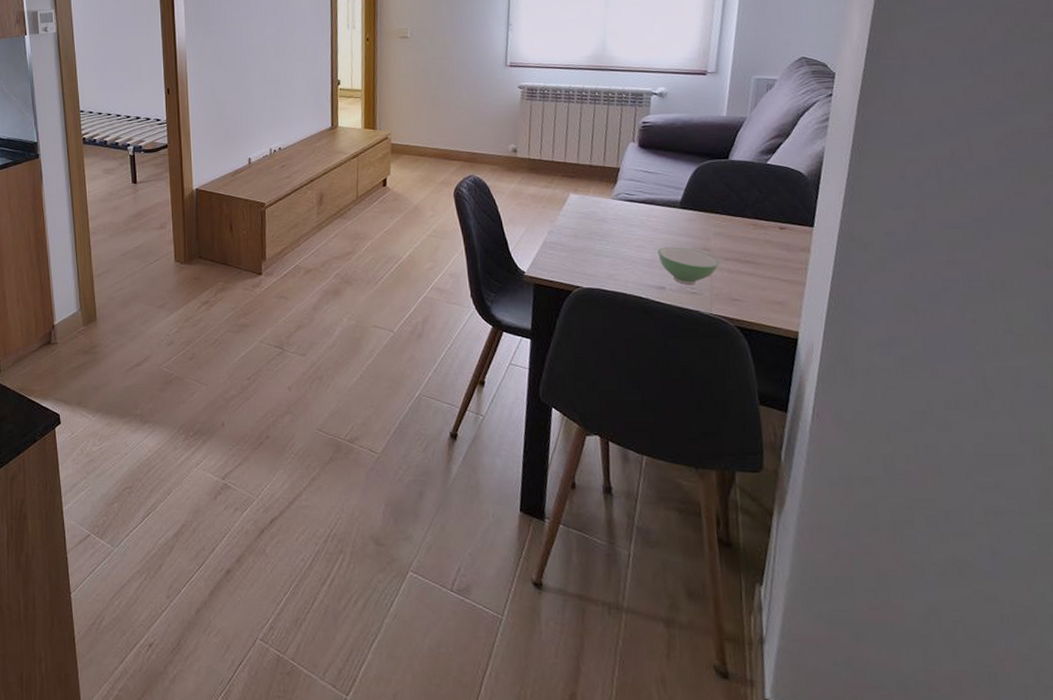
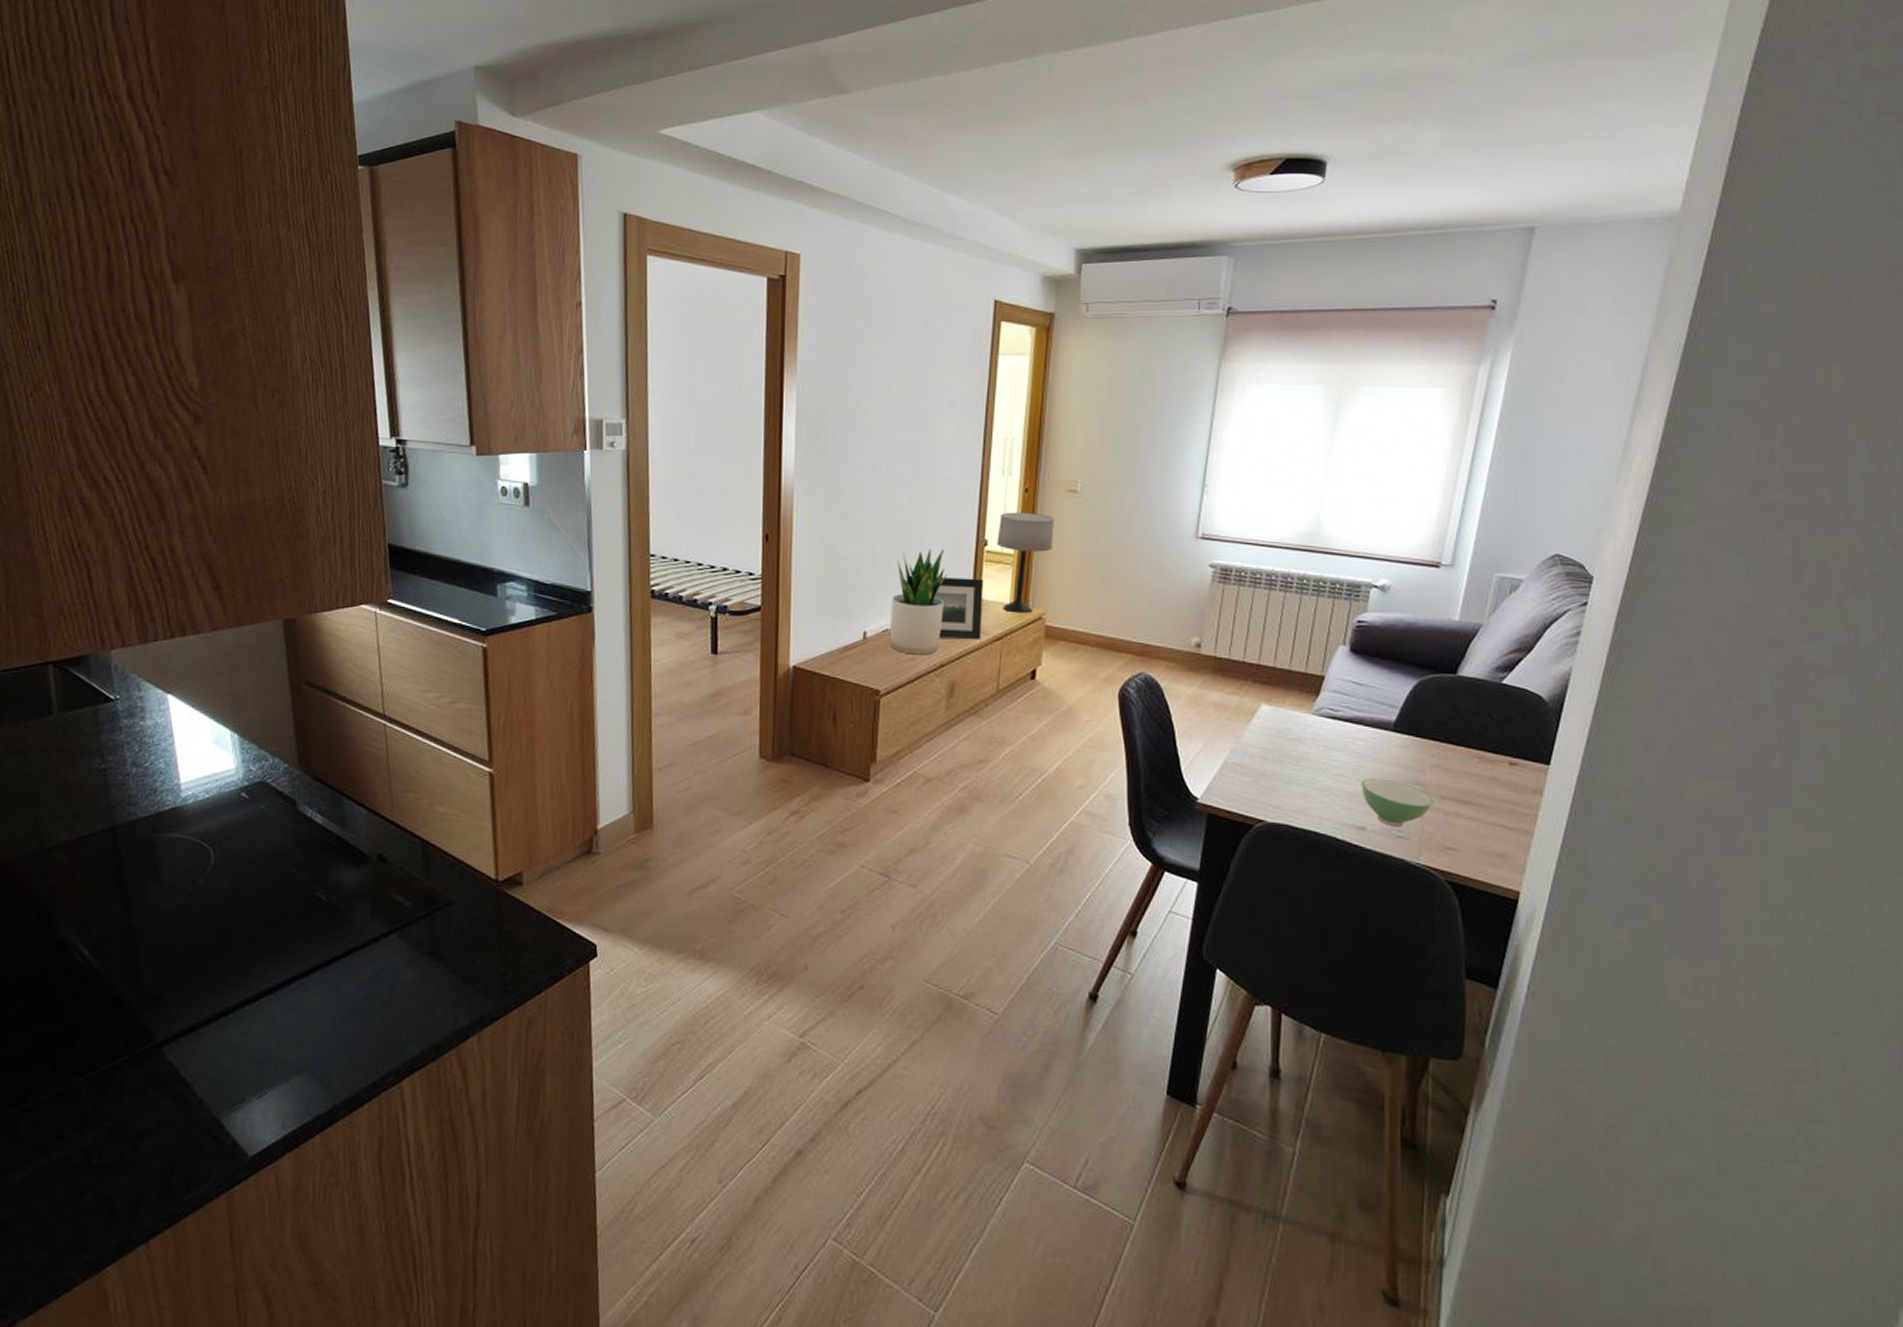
planter: none [268,90,311,174] -> present [890,549,947,655]
picture frame: none [281,110,341,159] -> present [910,576,983,641]
table lamp: none [347,56,392,136] -> present [997,512,1054,614]

